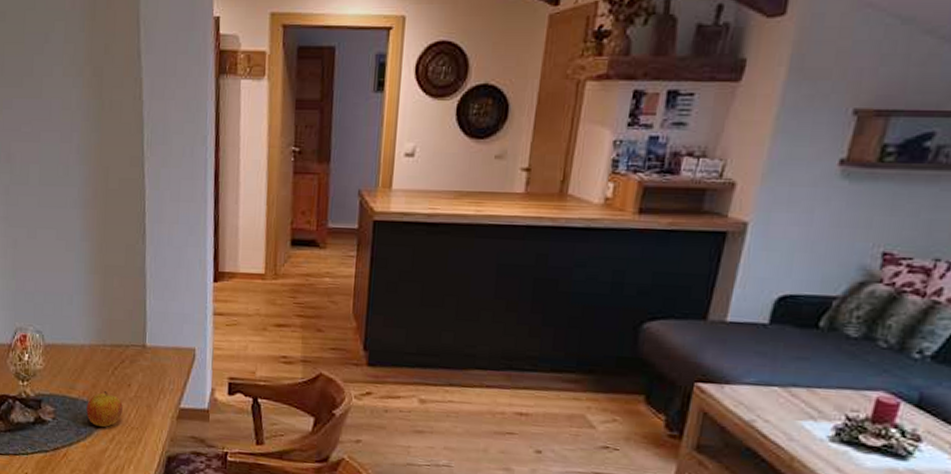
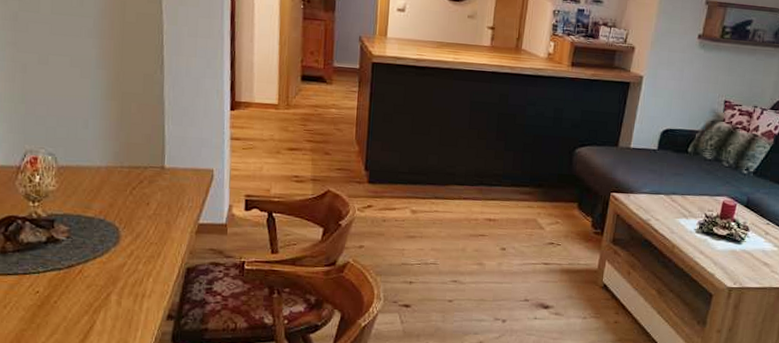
apple: present [86,391,123,427] -> none [103,210,141,243]

